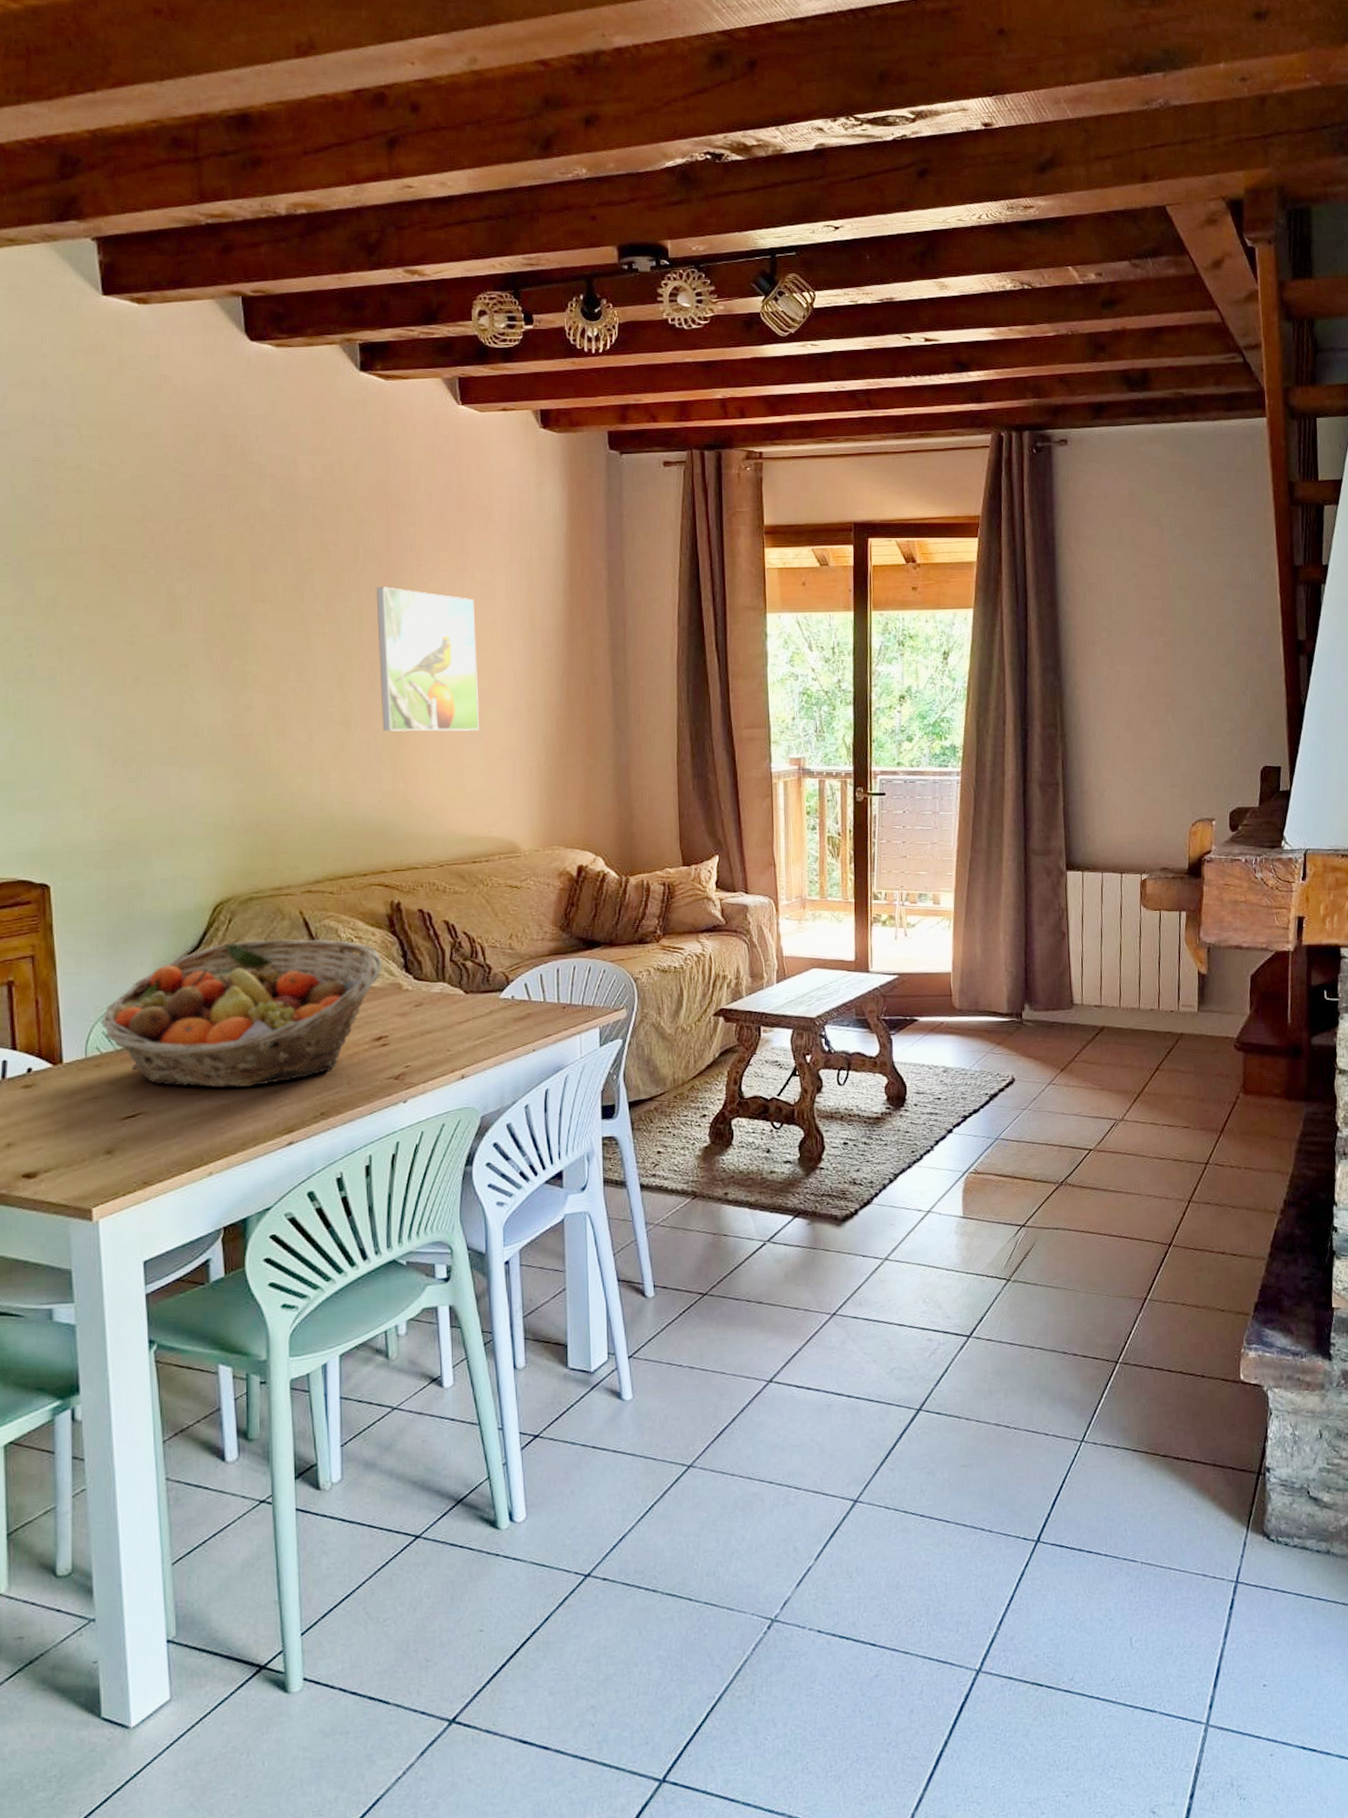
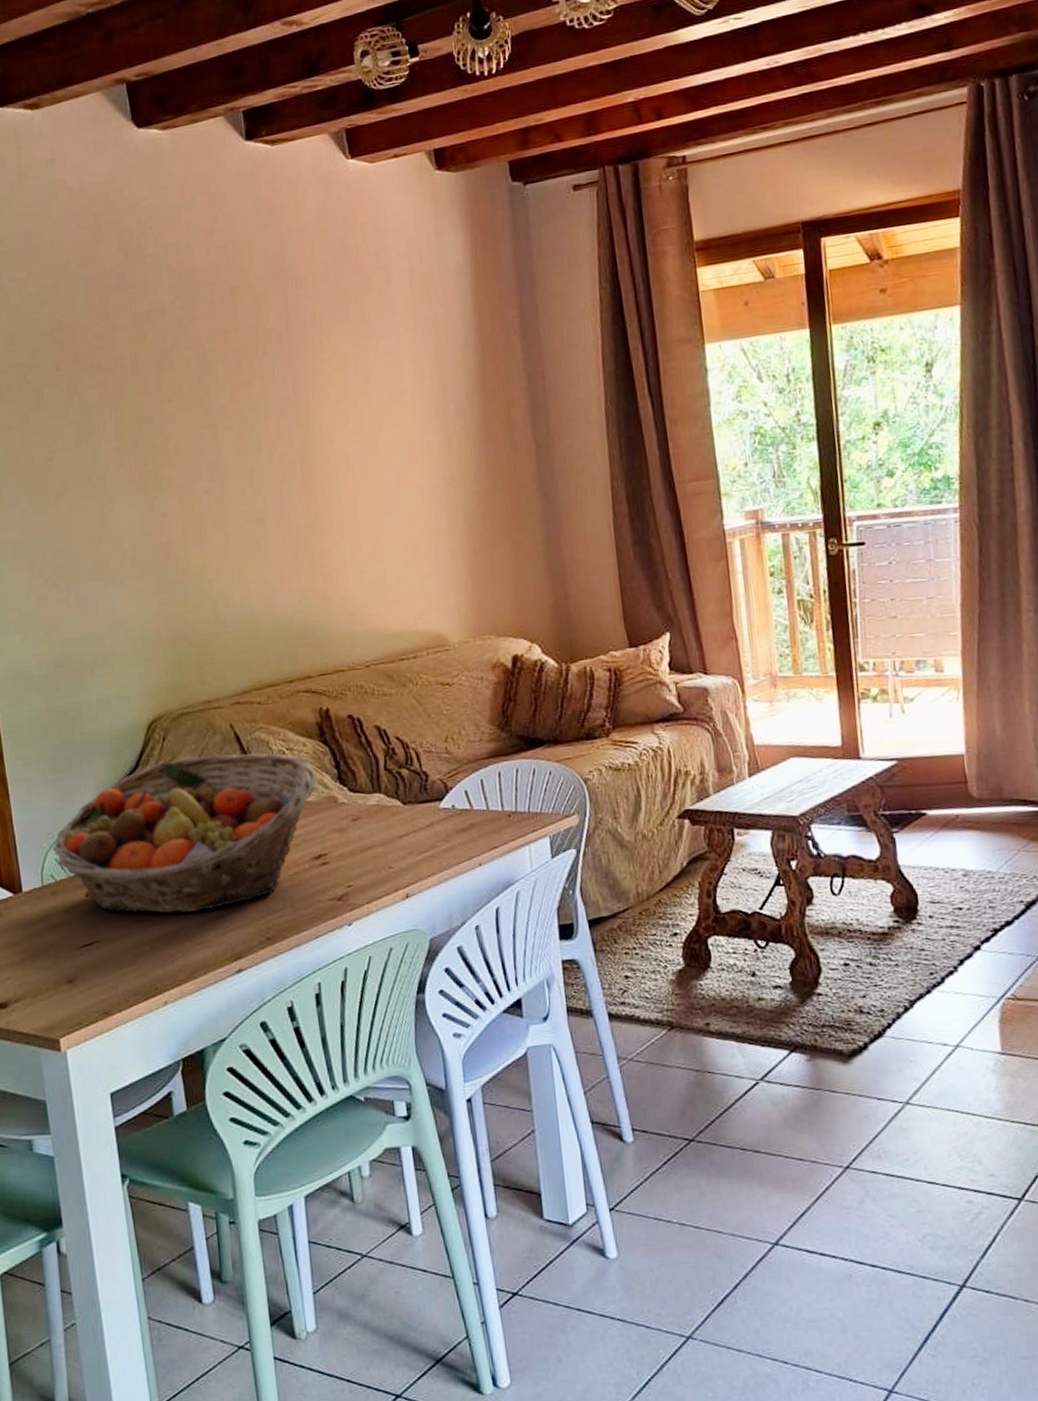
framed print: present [376,587,479,732] -> none [279,368,396,526]

